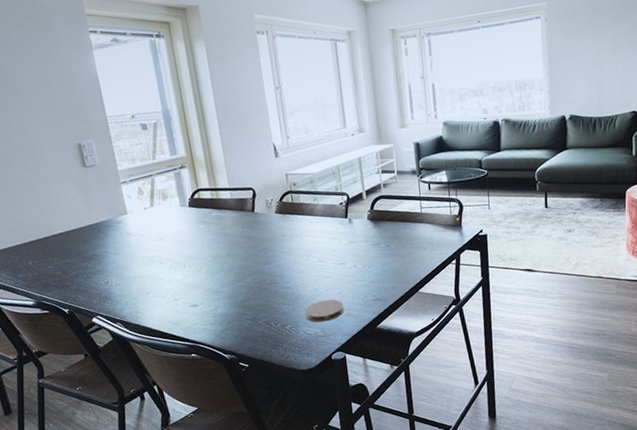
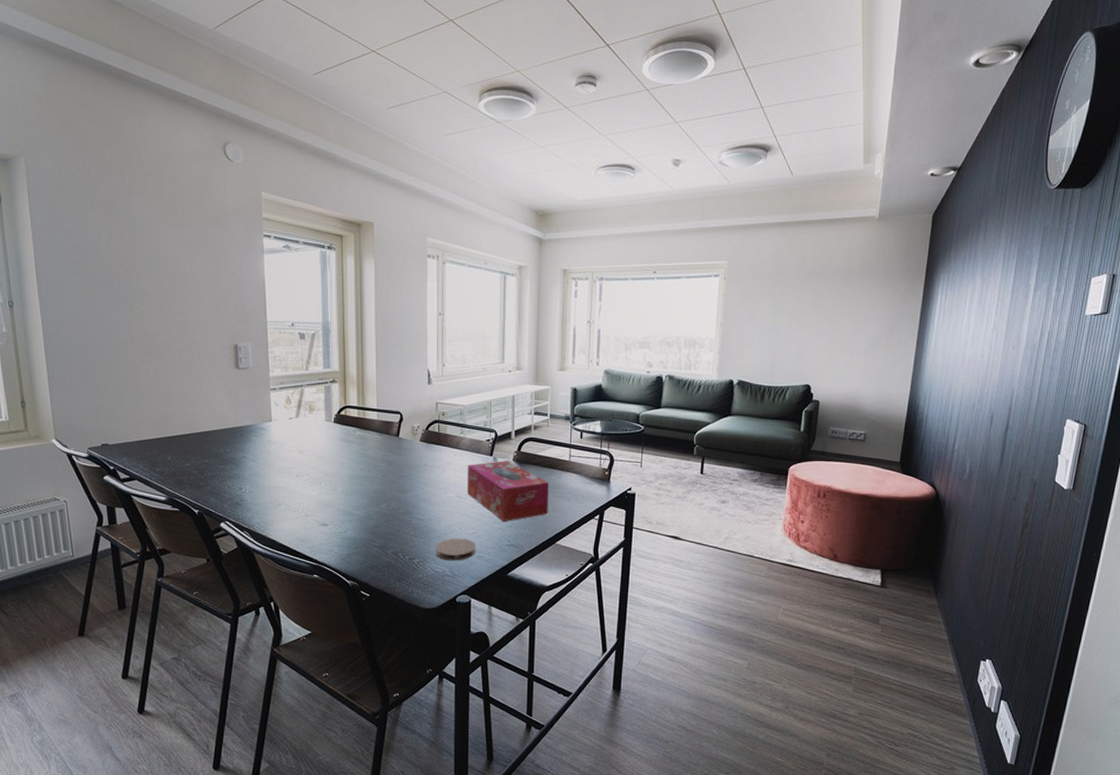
tissue box: none [324,220,407,278] -> present [467,461,548,521]

